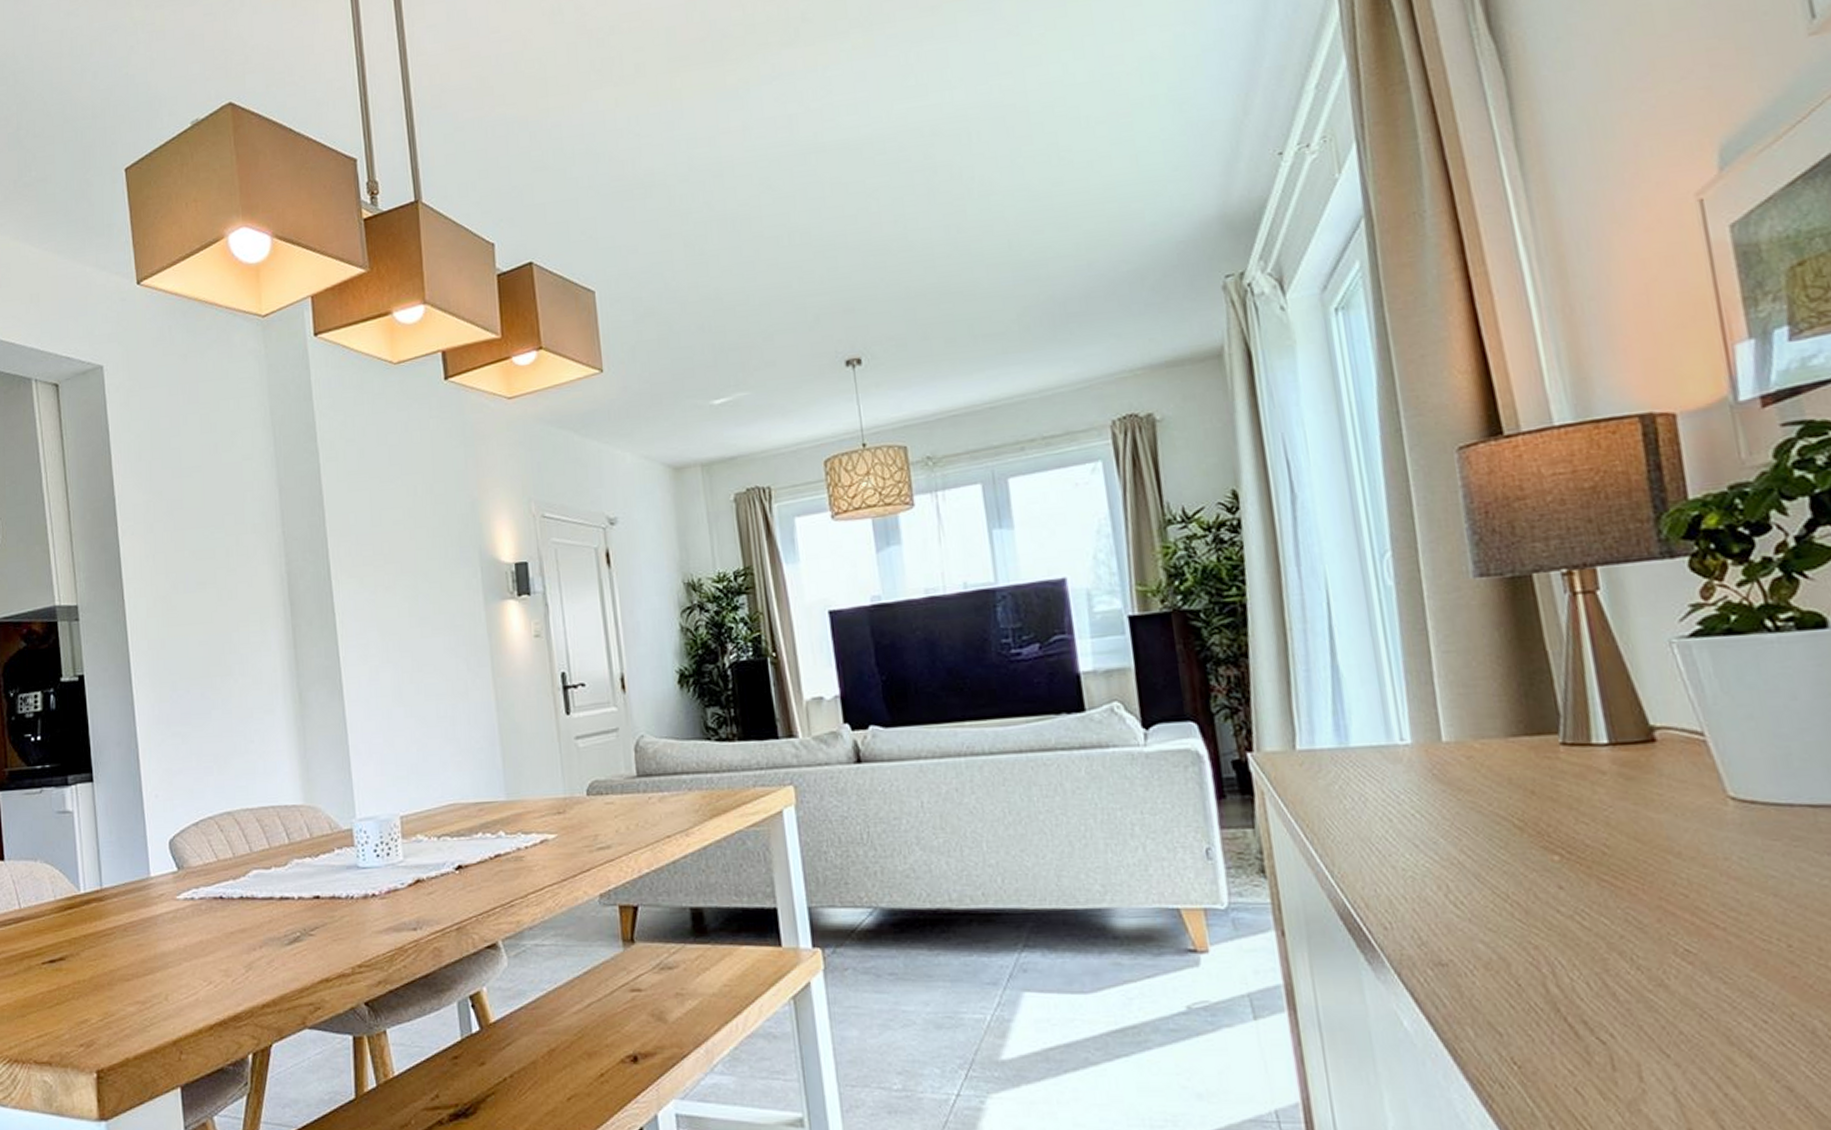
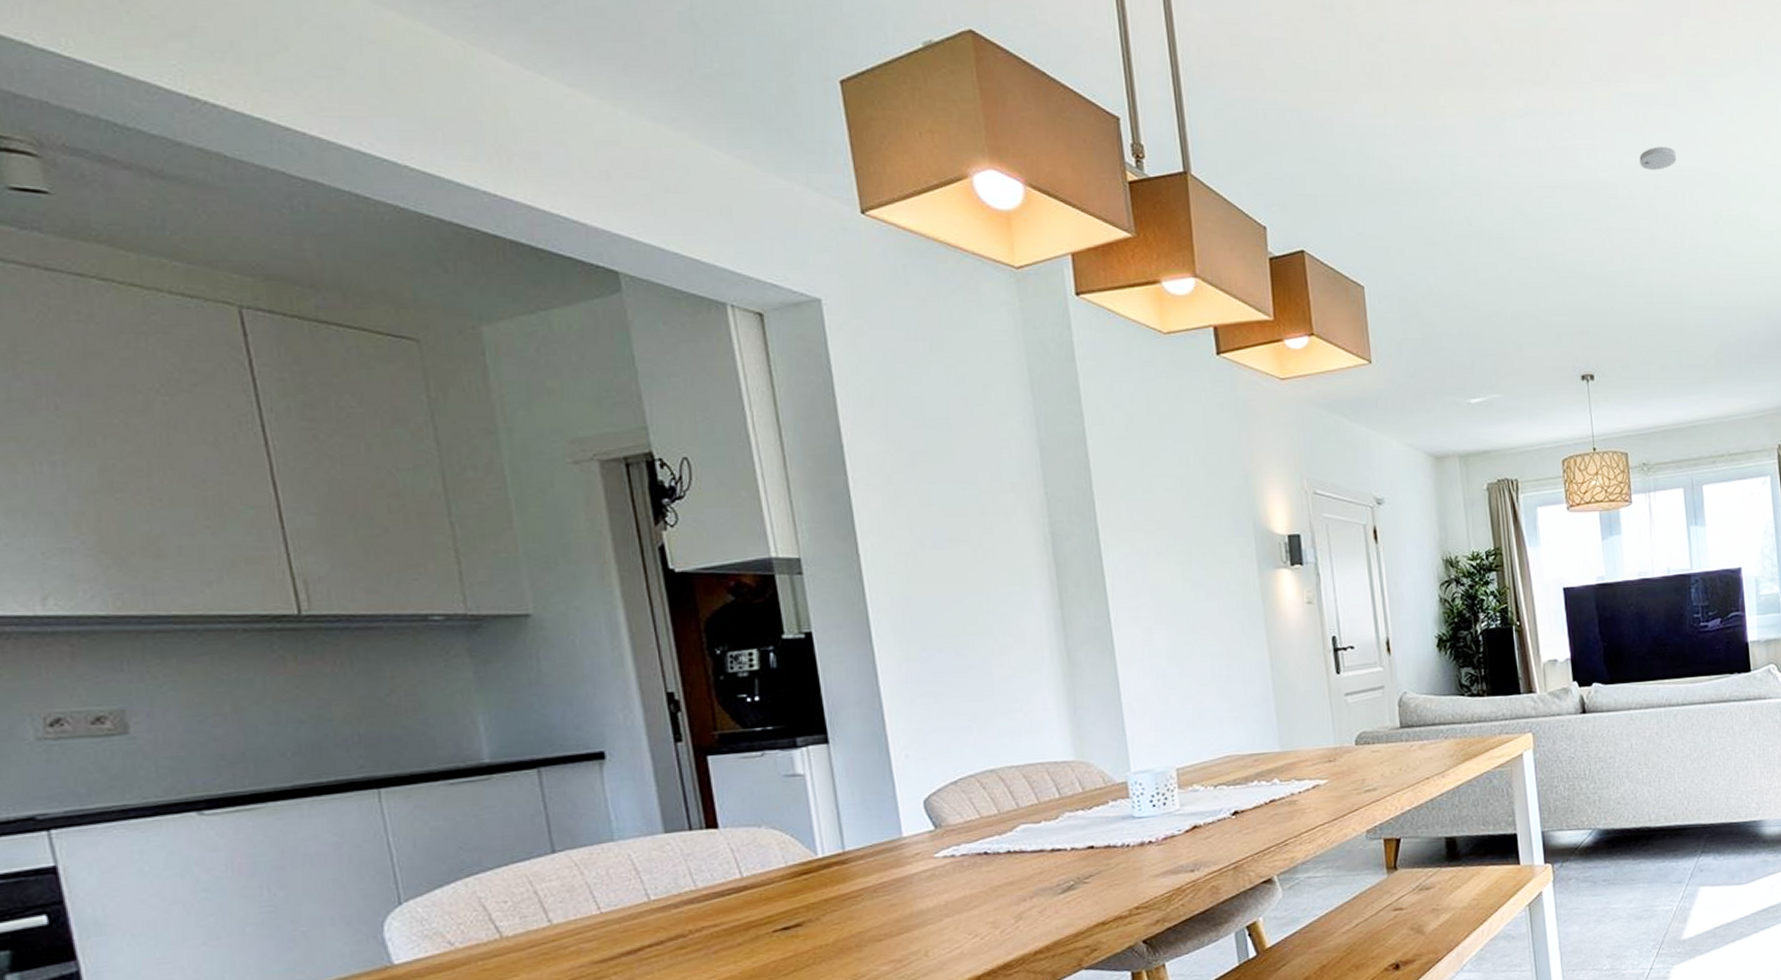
smoke detector: none [911,85,960,115] -> present [1639,147,1677,170]

